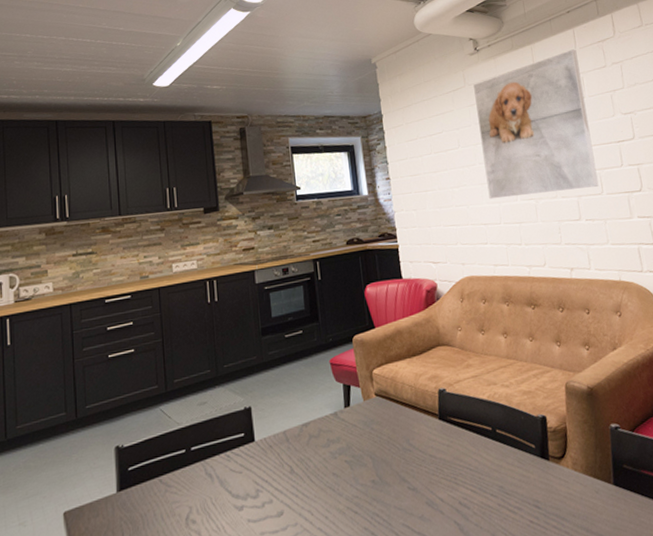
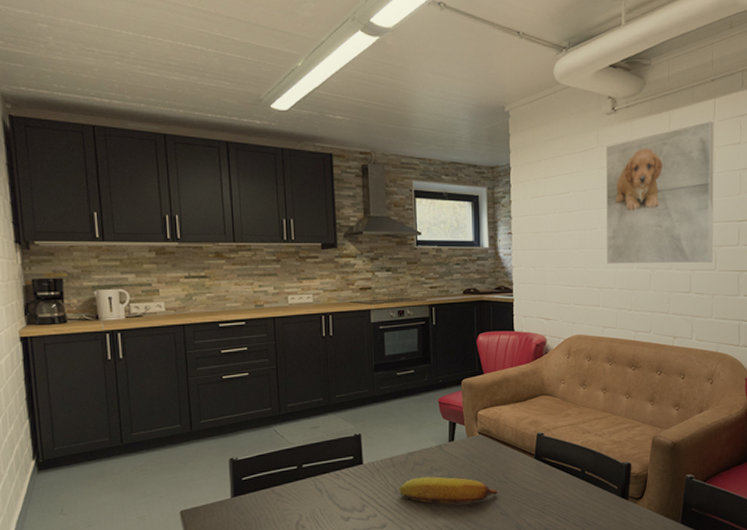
fruit: none [294,449,403,483] -> present [399,477,498,504]

